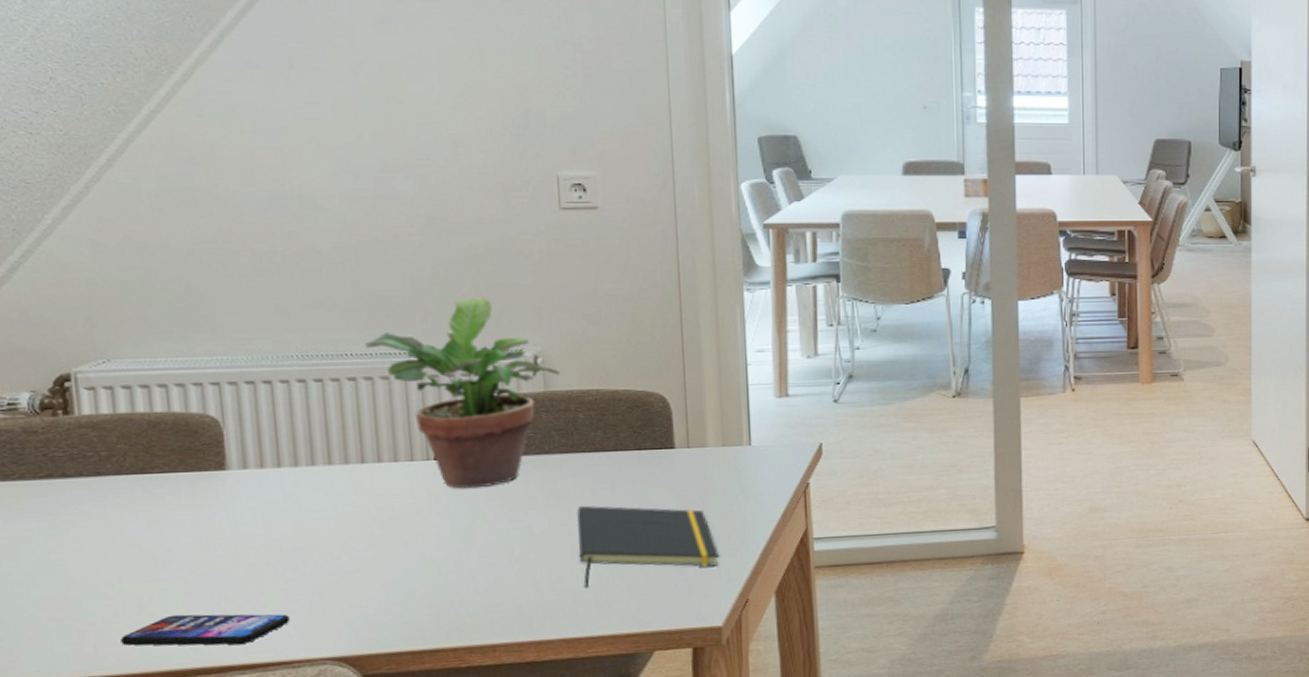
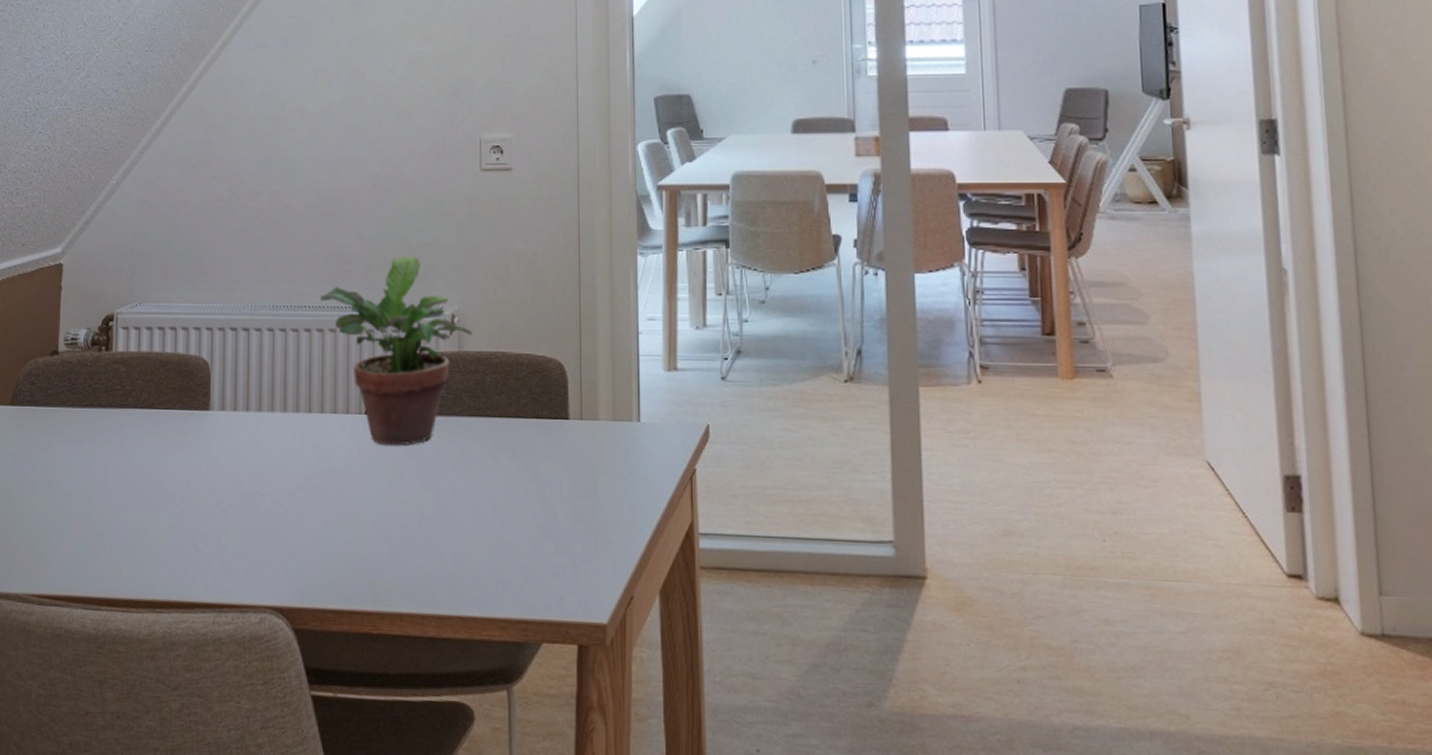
smartphone: present [121,614,290,646] -> none [121,545,243,583]
notepad: present [576,505,719,588] -> none [478,473,606,563]

